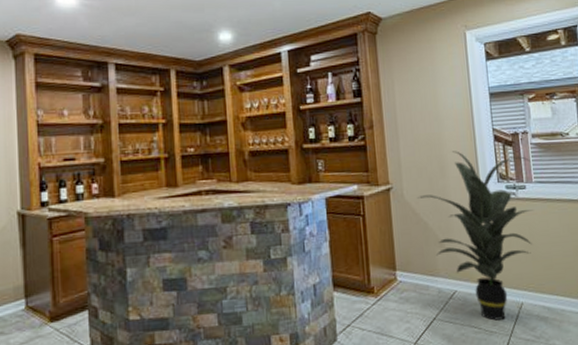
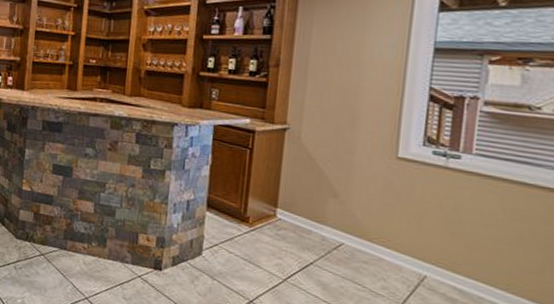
indoor plant: present [418,151,533,321] -> none [317,103,475,287]

